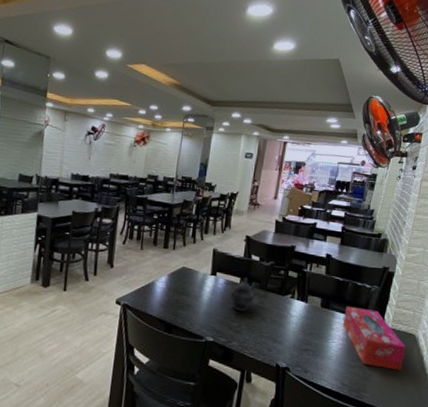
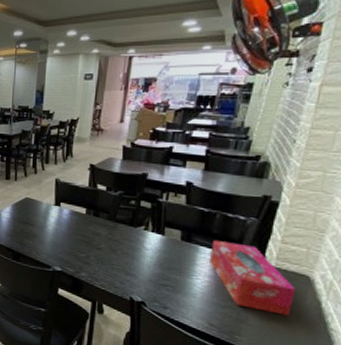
teapot: present [230,277,257,312] -> none [77,207,105,243]

